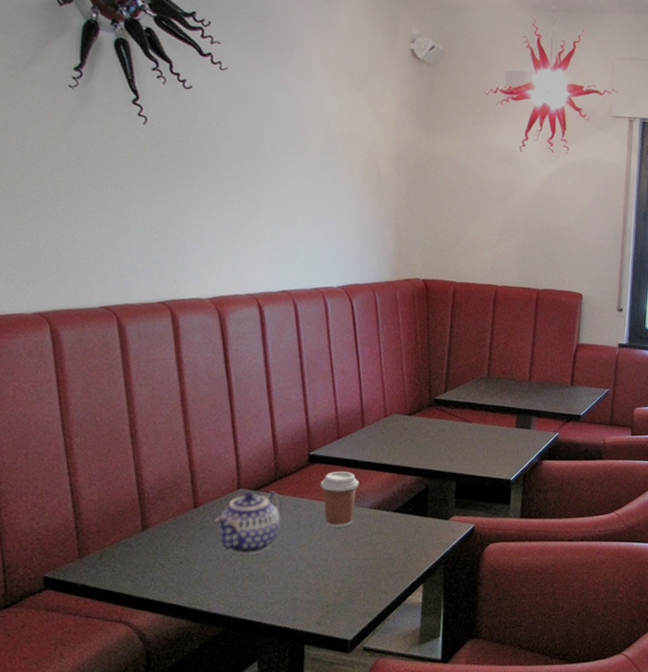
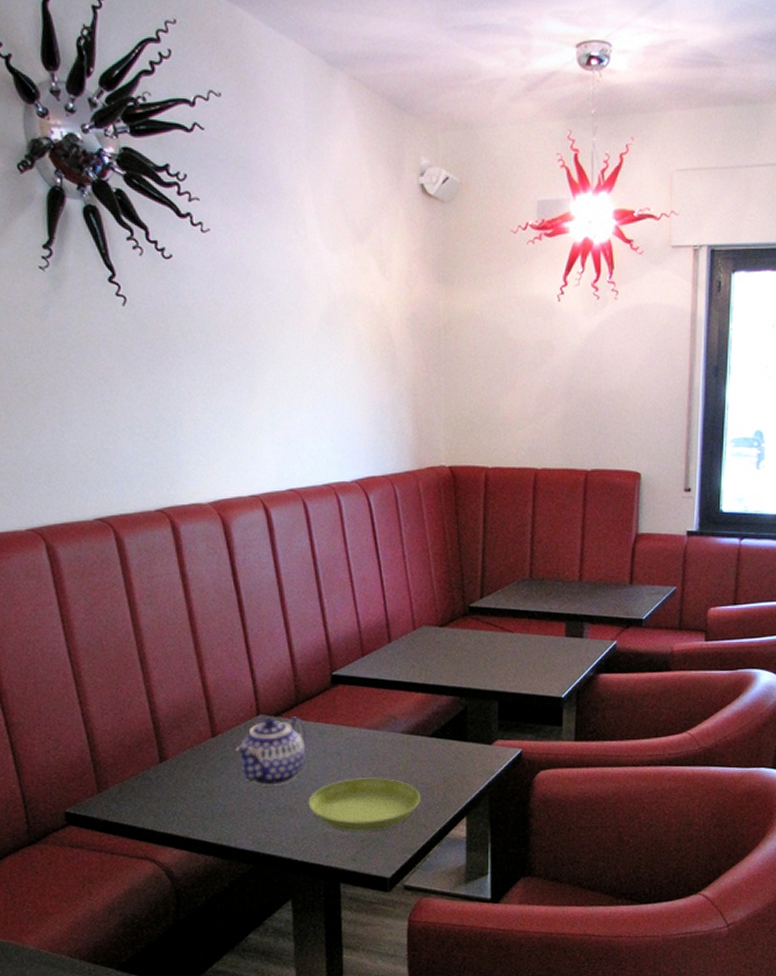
saucer: none [279,548,383,598] -> present [308,777,420,832]
coffee cup: present [320,472,359,528] -> none [345,693,389,756]

